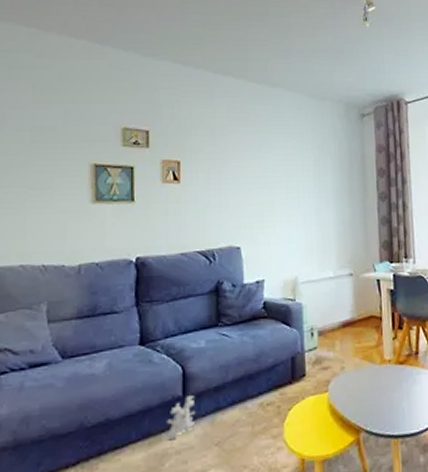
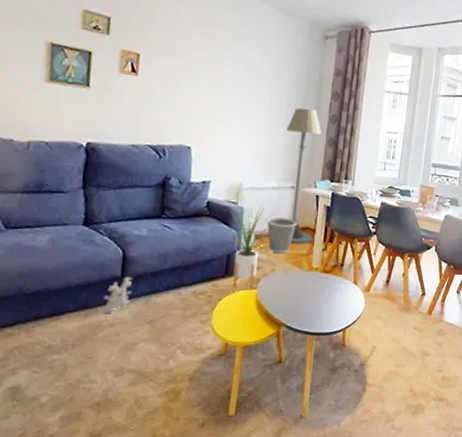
house plant: none [289,298,334,393] -> present [228,205,271,289]
wastebasket: none [328,308,362,350] -> present [266,217,298,254]
floor lamp: none [335,190,381,336] -> present [286,108,321,244]

